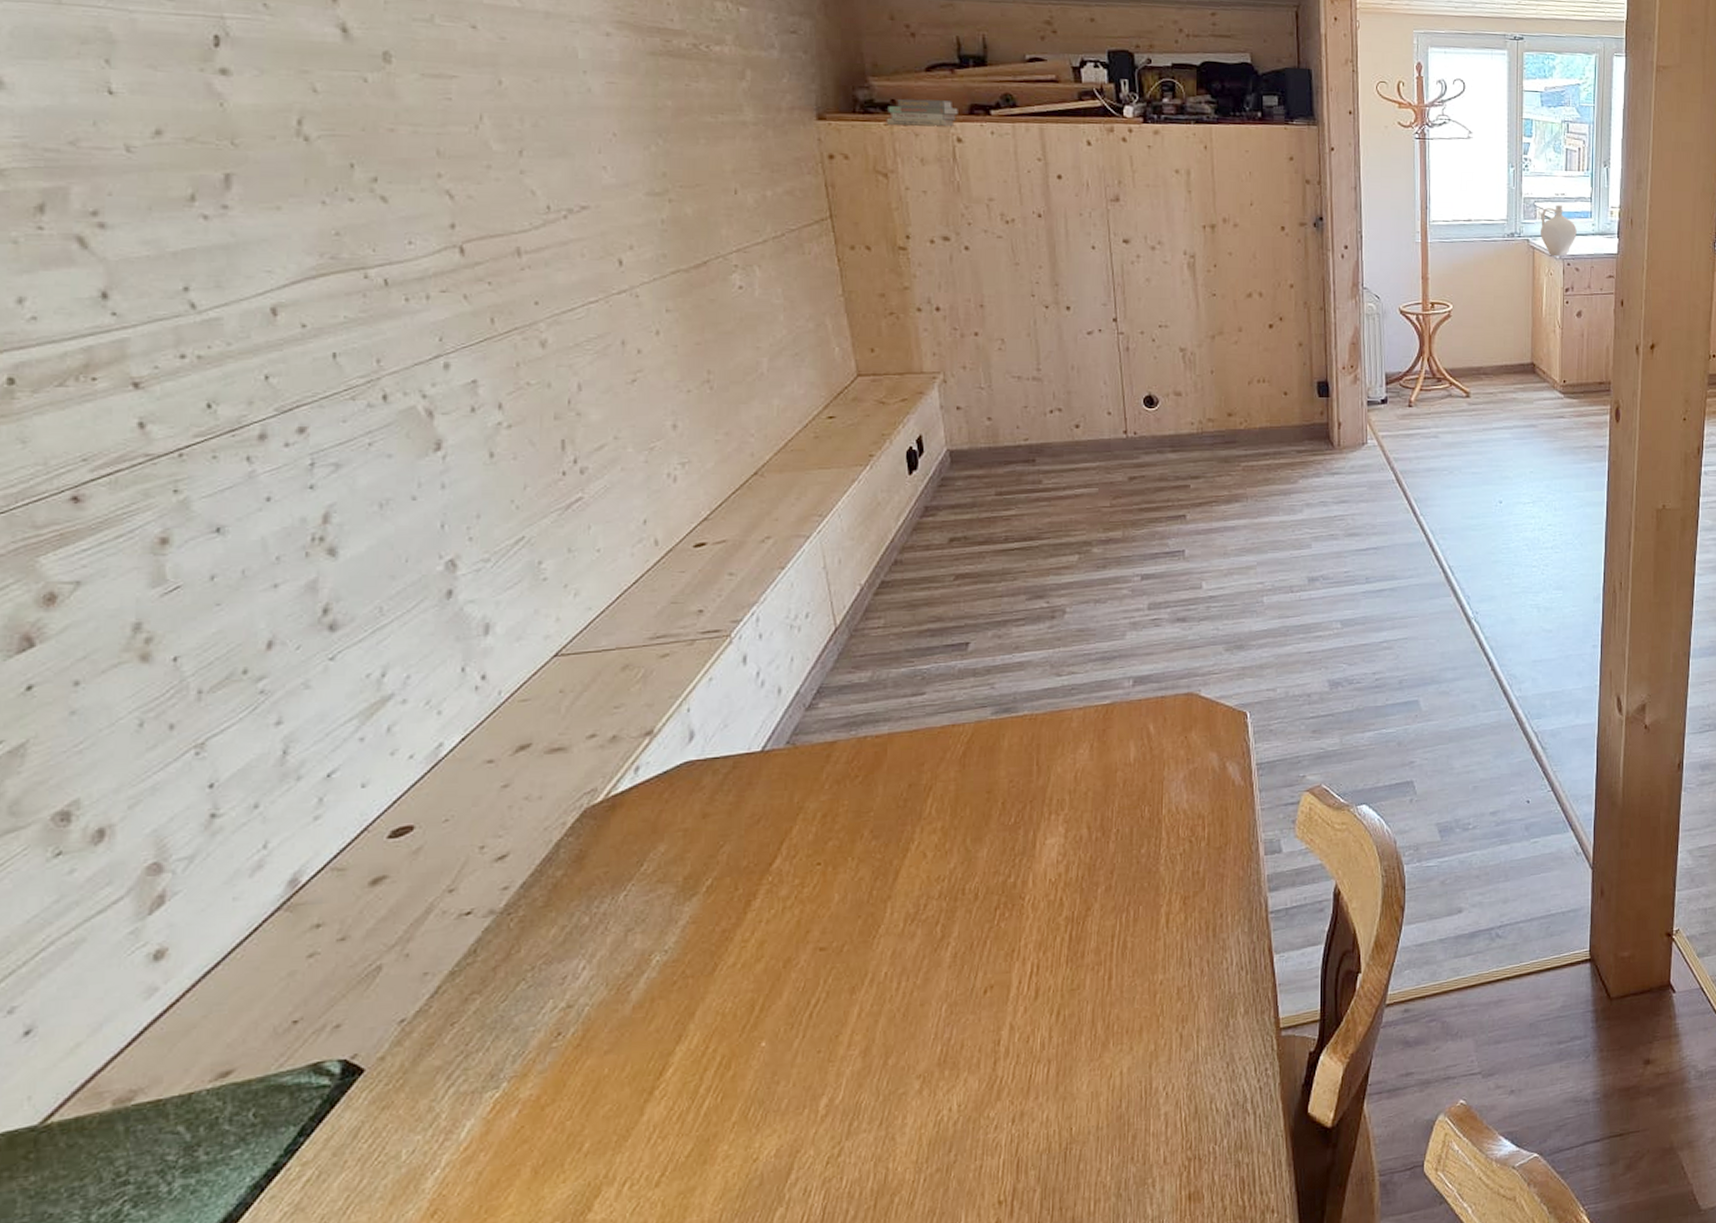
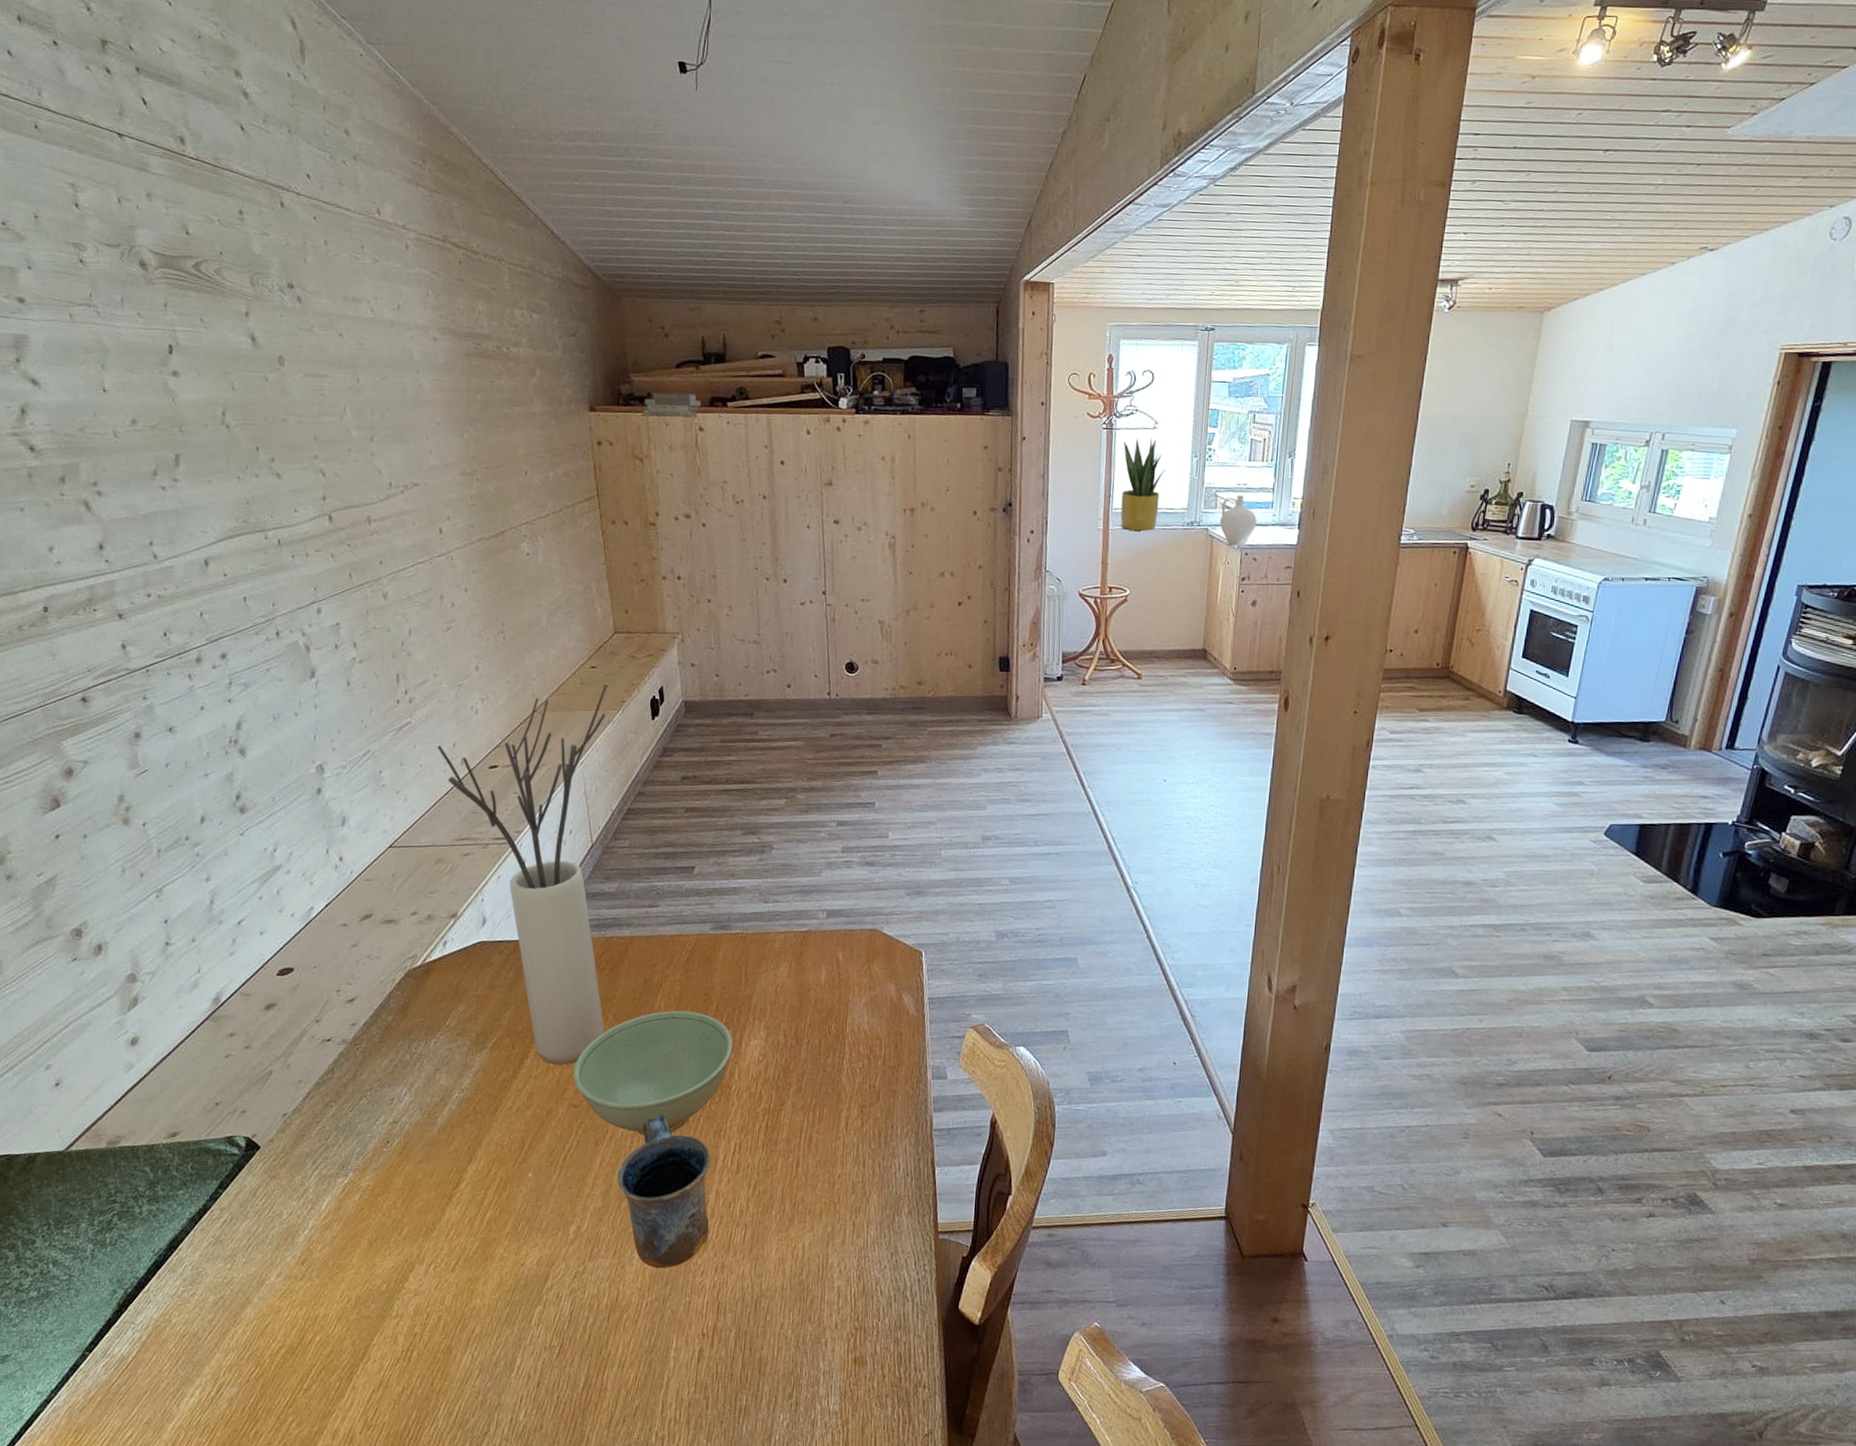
vase: none [621,435,858,902] -> present [437,683,608,1065]
bowl: none [818,813,1025,973] -> present [573,1010,733,1136]
mug: none [881,943,1003,1133] -> present [617,1114,711,1269]
planter: none [1438,147,1484,244] -> present [1120,437,1168,532]

